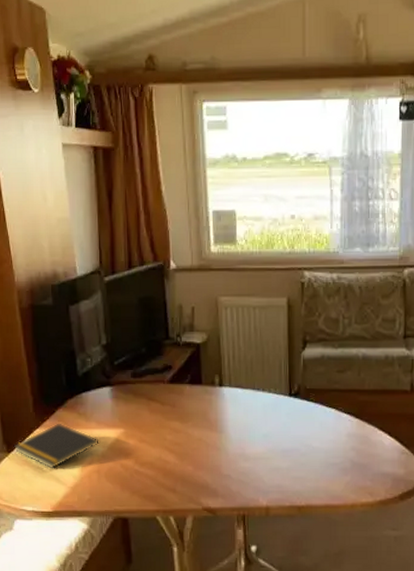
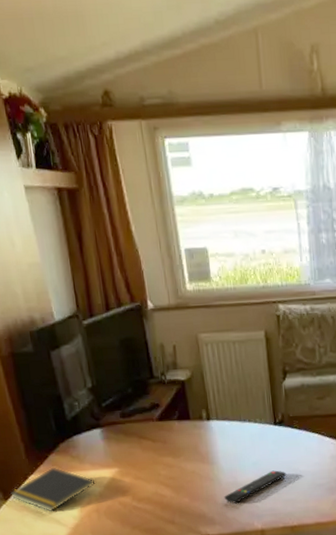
remote control: none [230,444,298,476] -> present [224,470,287,503]

